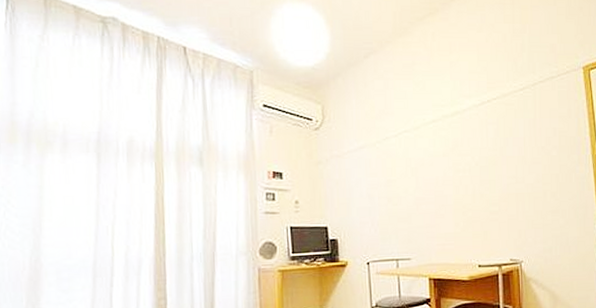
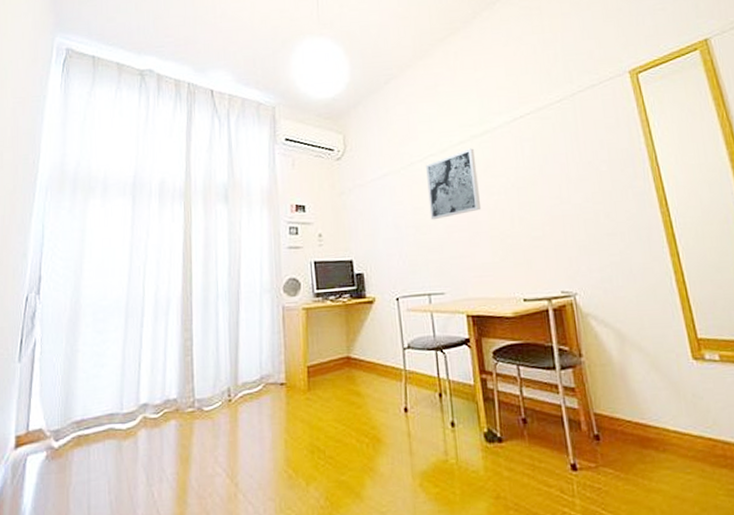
wall art: none [400,127,448,193] -> present [426,148,482,220]

